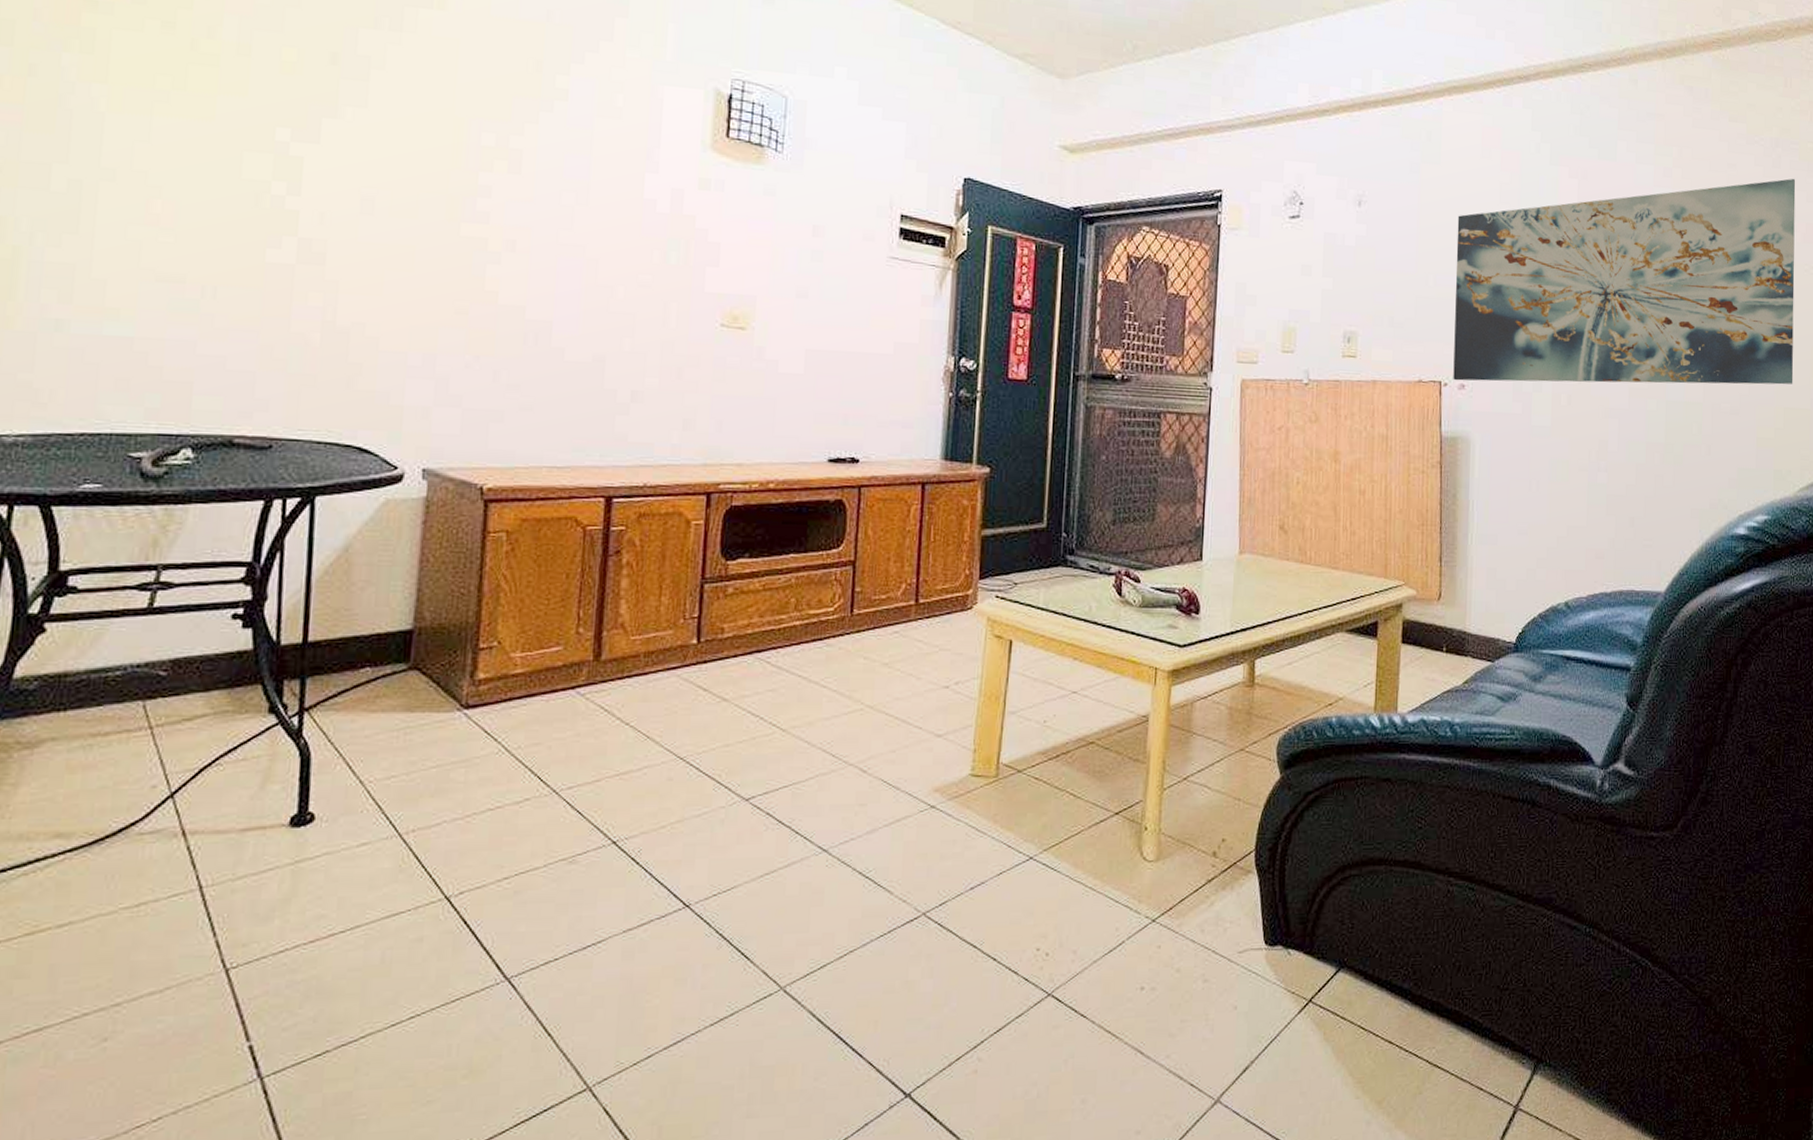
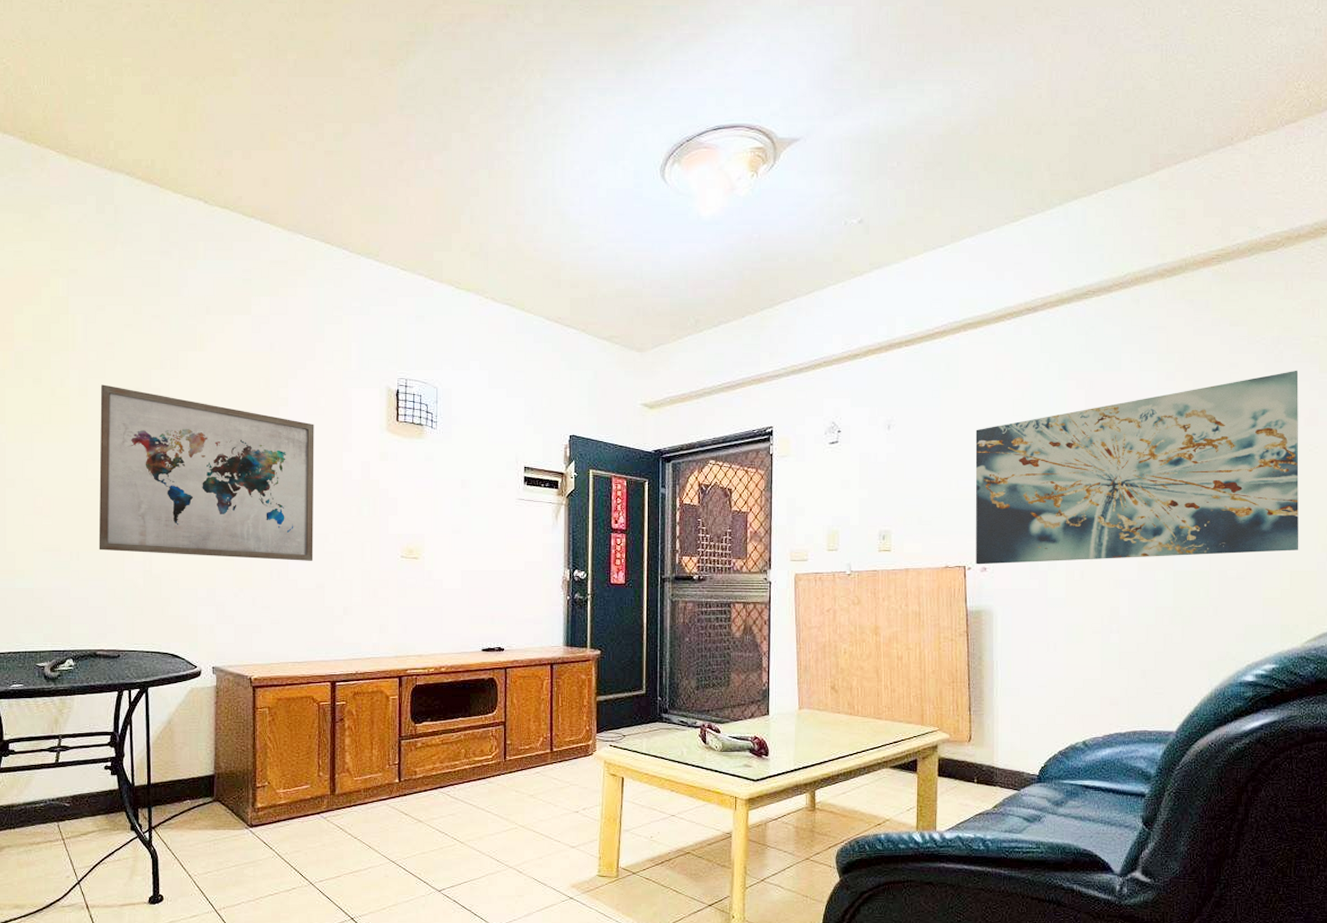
wall art: none [250,41,606,323] -> present [98,384,314,561]

